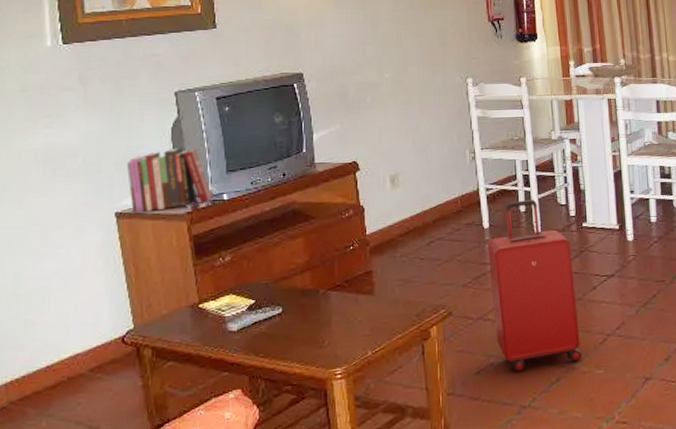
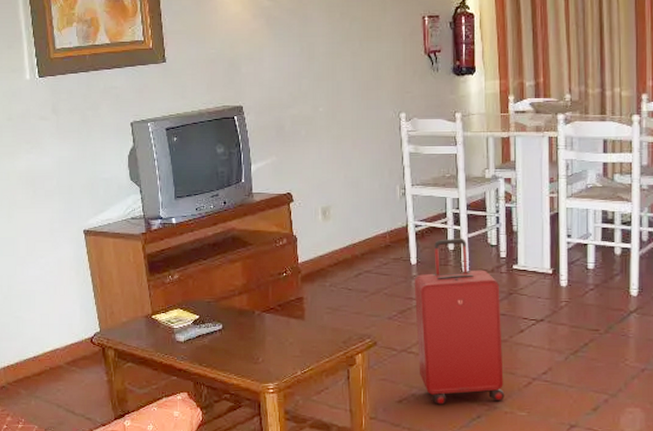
books: present [126,147,215,213] -> none [91,174,165,231]

